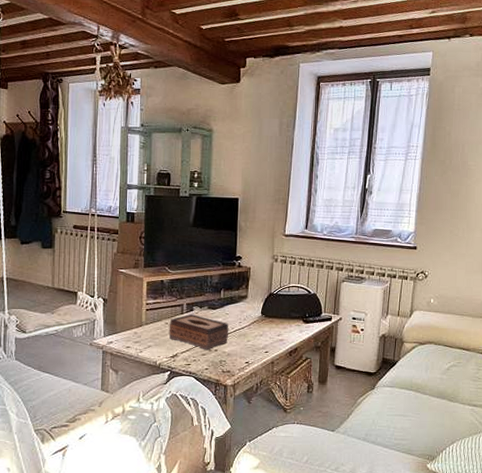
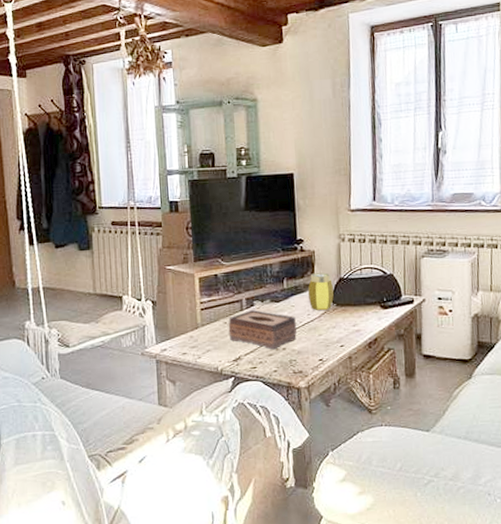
jar: none [241,287,264,320] -> present [307,272,334,311]

